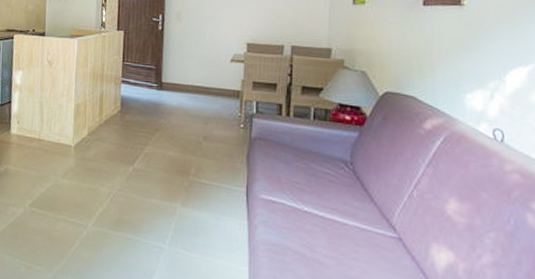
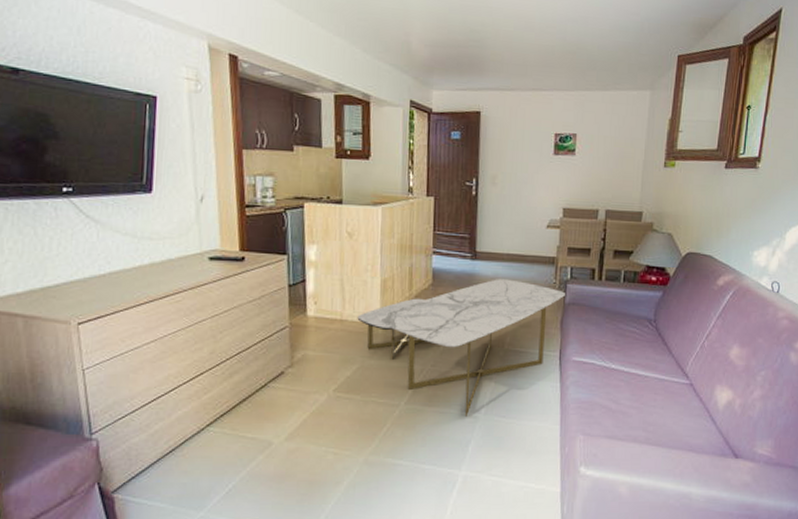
coffee table: none [53,109,251,247] -> present [357,279,565,418]

